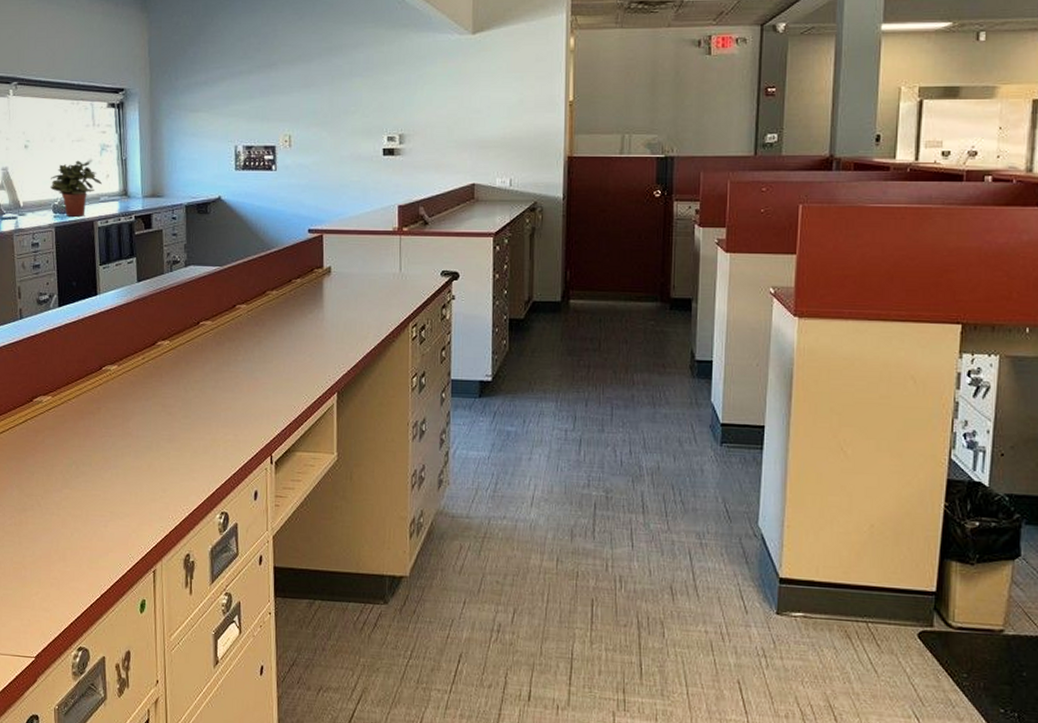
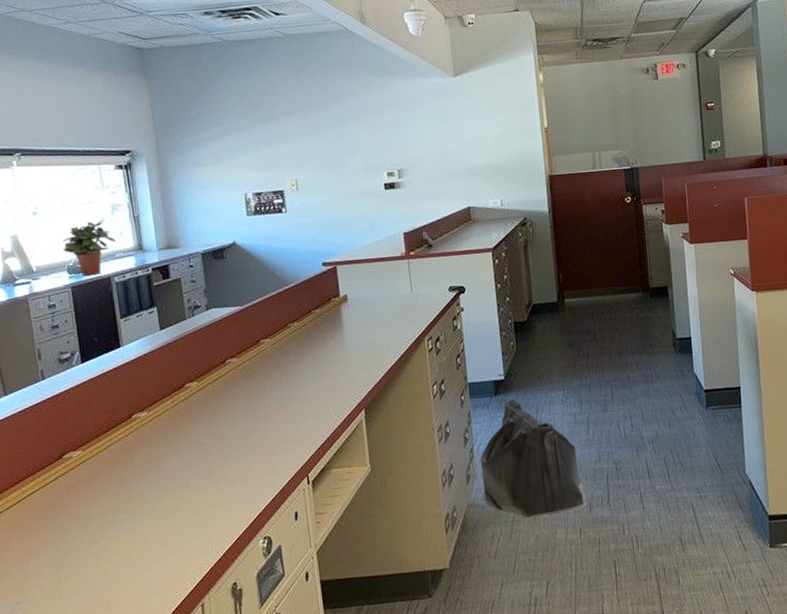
saddlebag: none [453,403,570,538] -> present [480,399,587,519]

